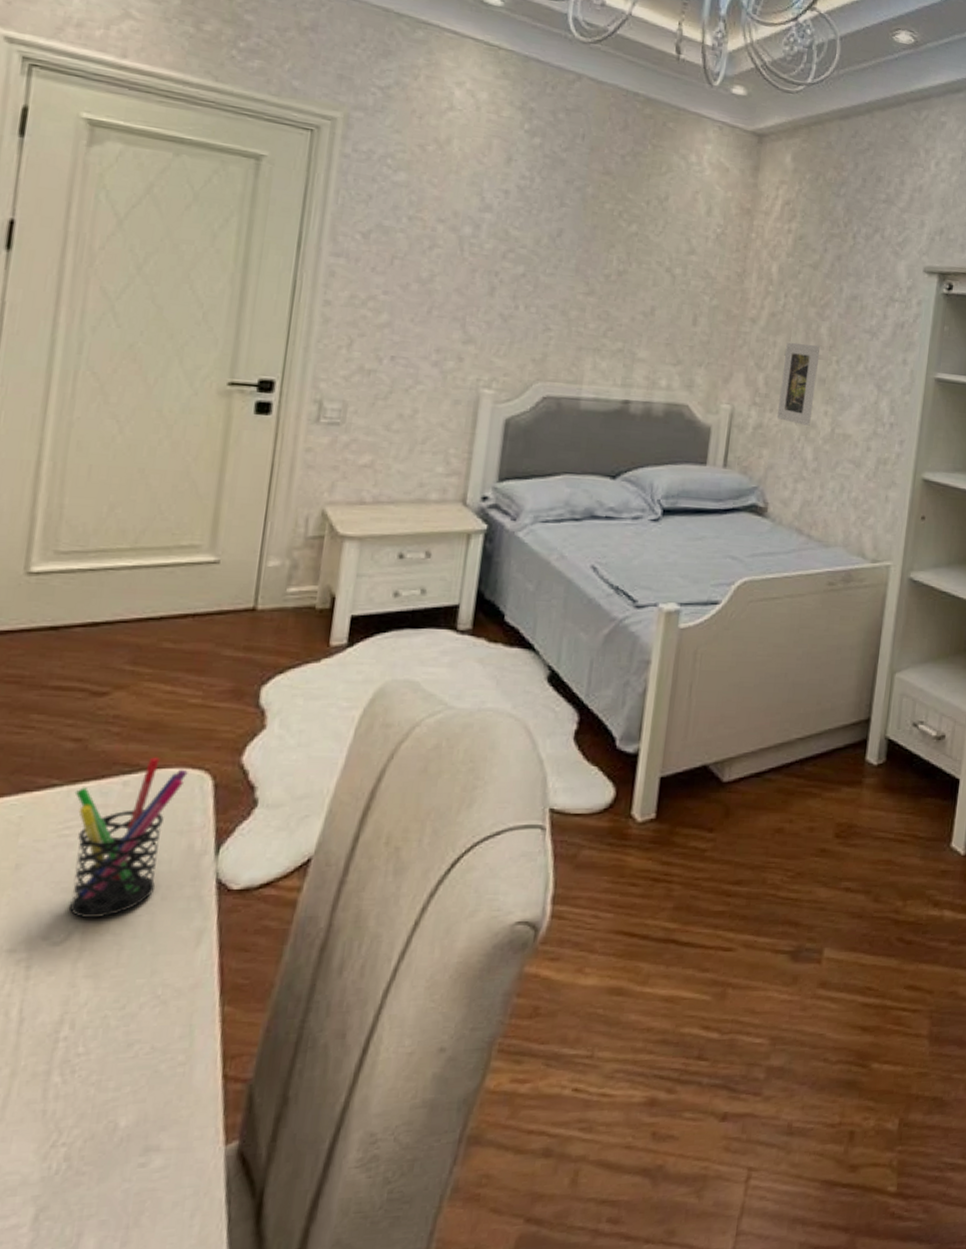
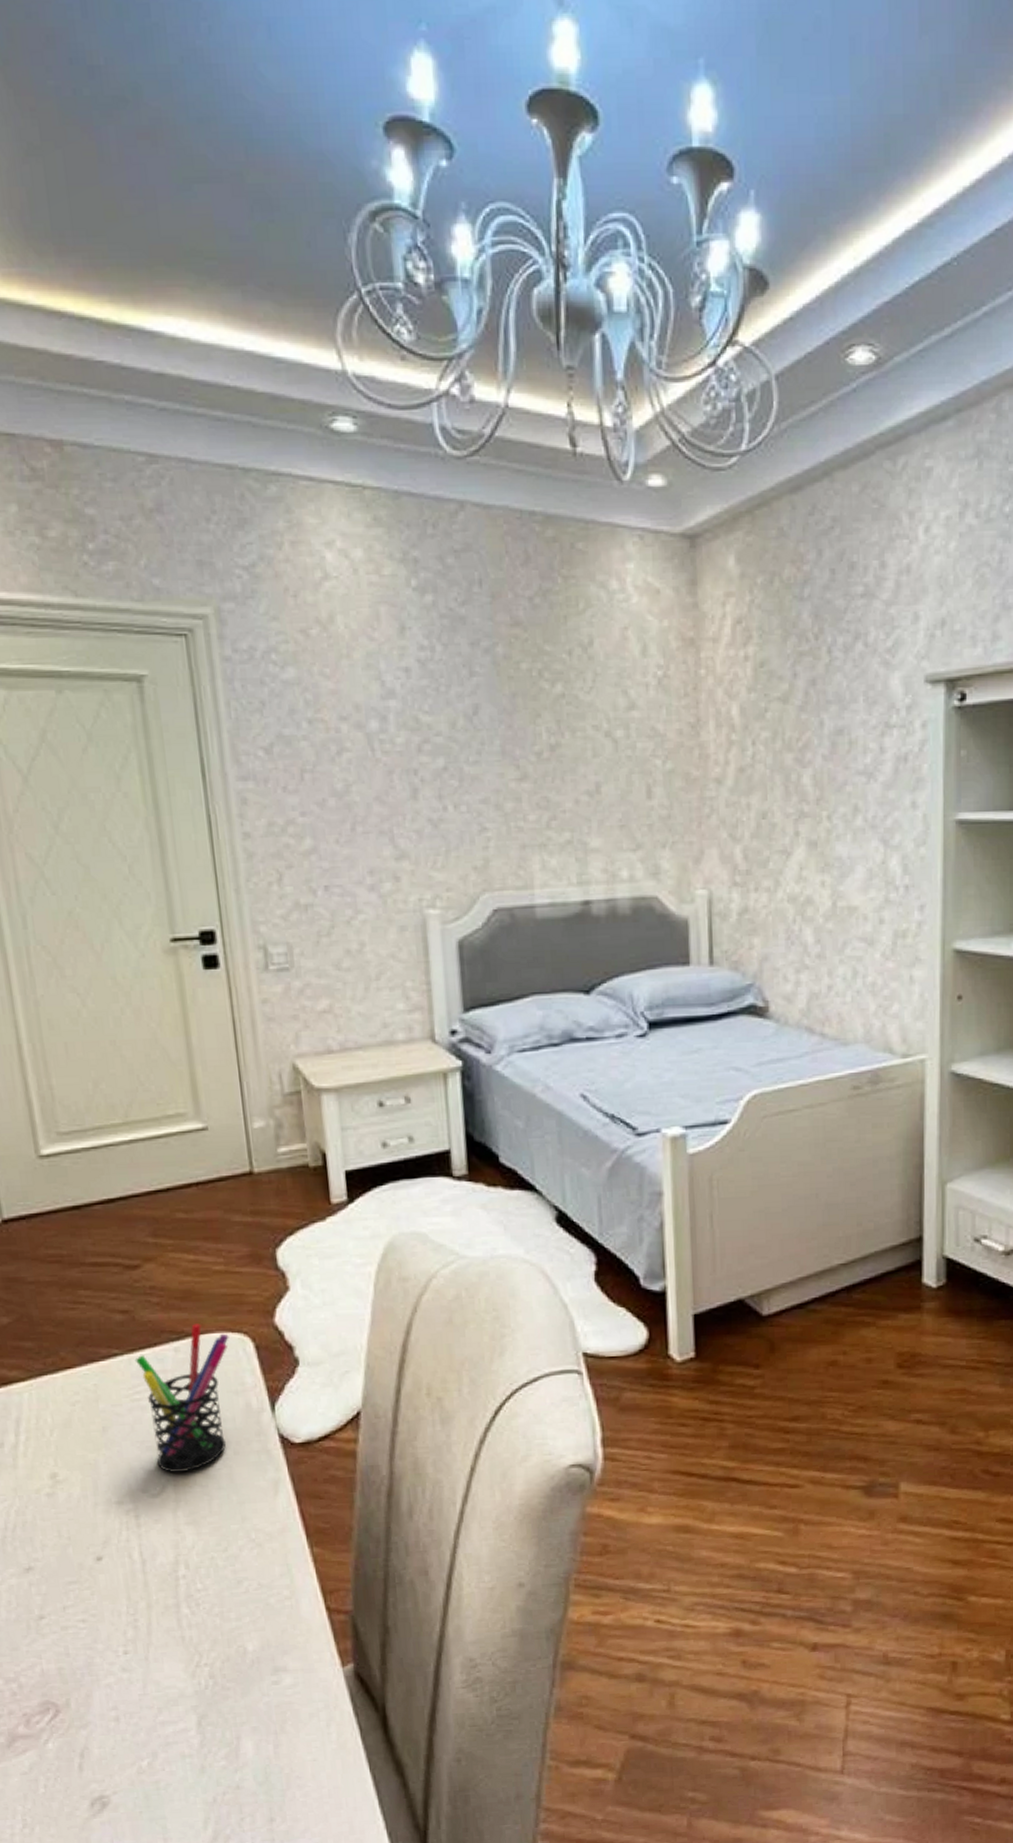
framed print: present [776,343,821,426] -> none [762,801,806,903]

